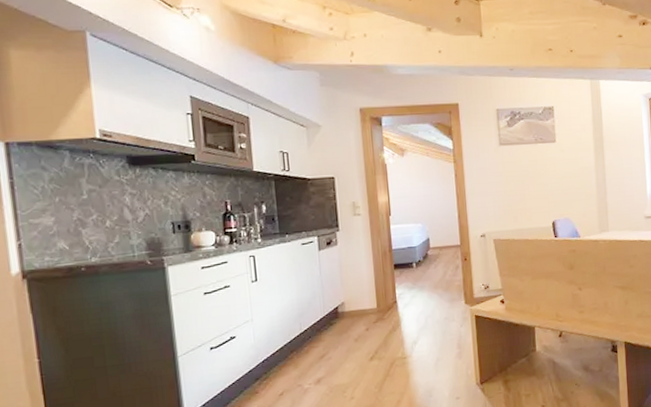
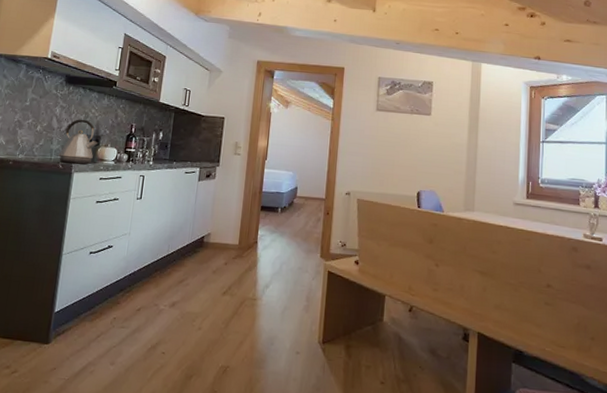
kettle: none [142,204,189,259] -> present [58,119,98,166]

